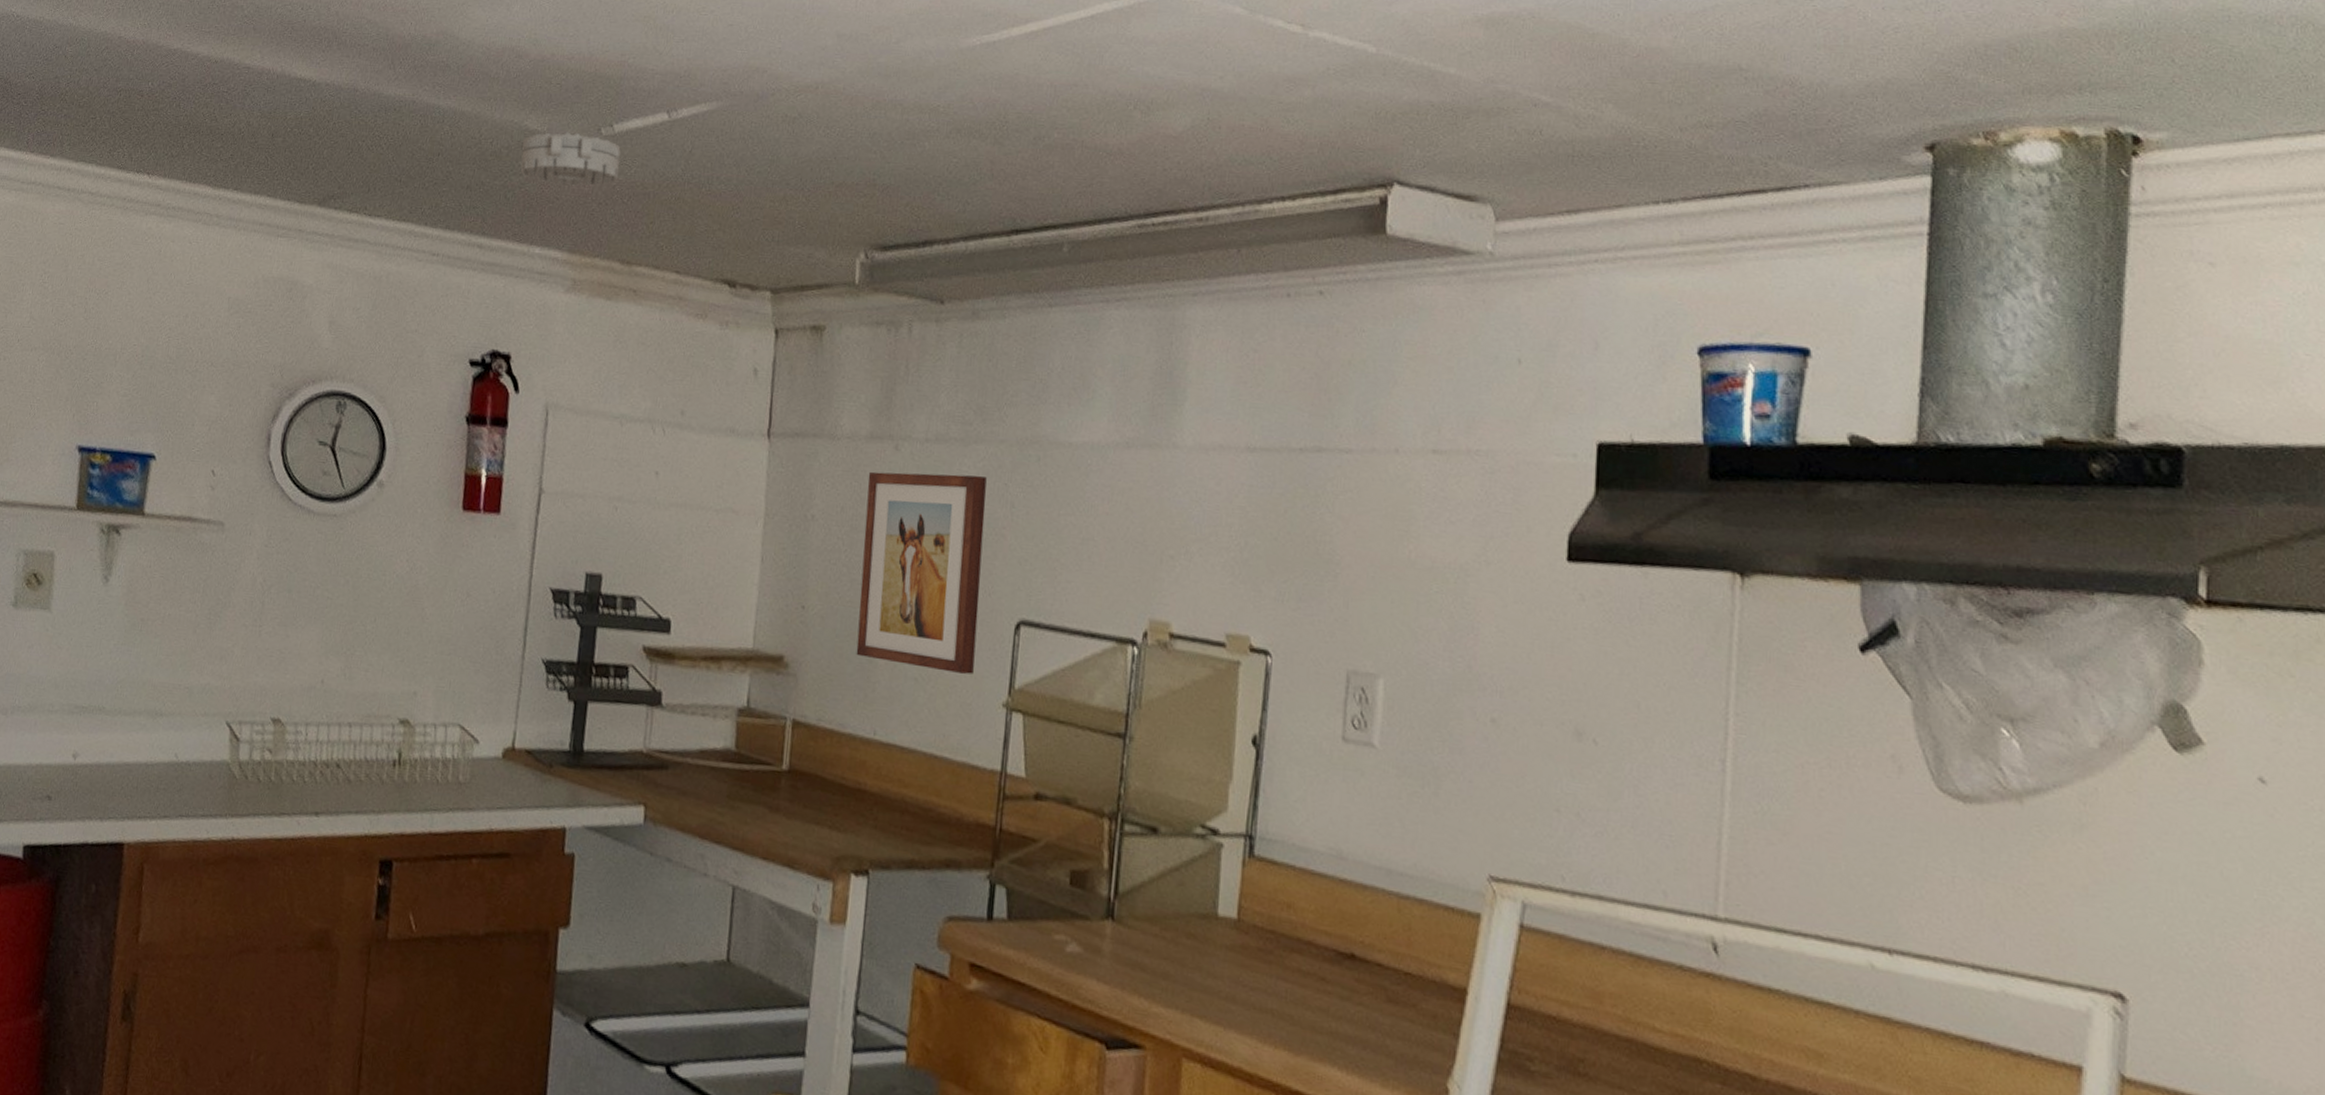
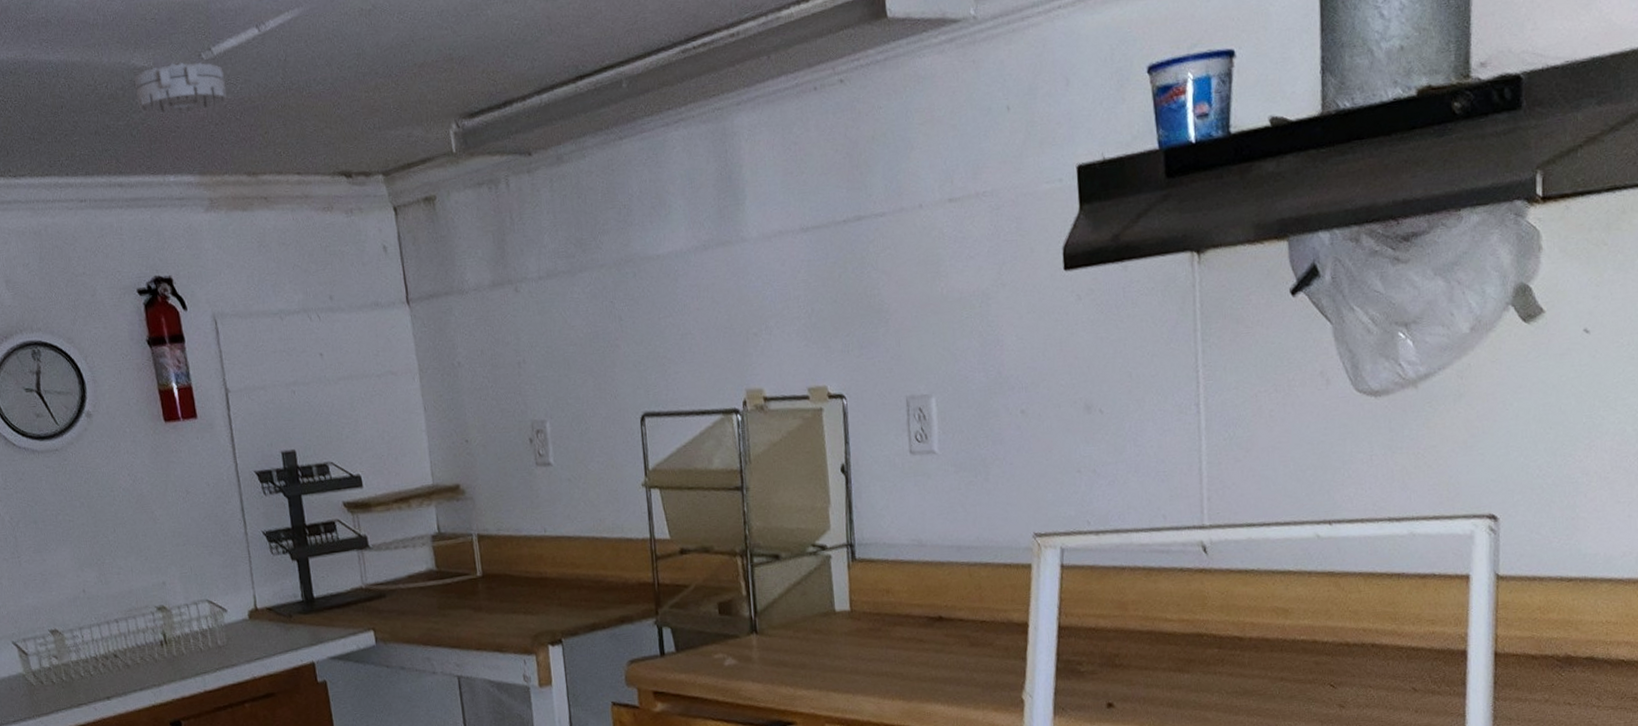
wall art: present [856,471,987,674] -> none [497,299,614,472]

